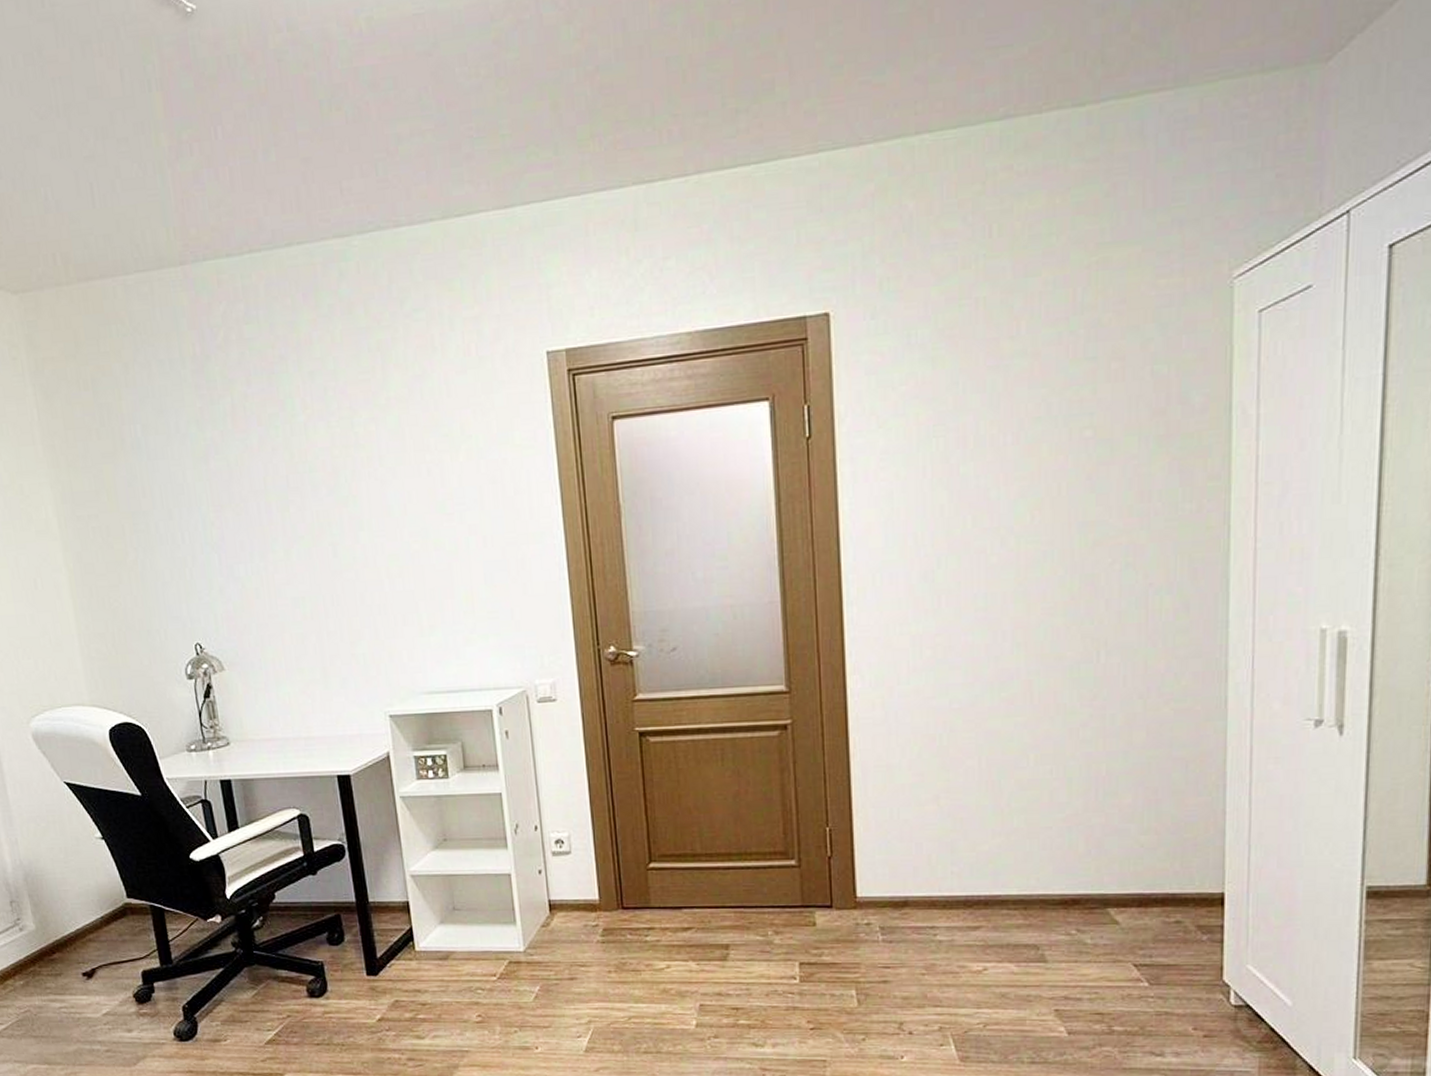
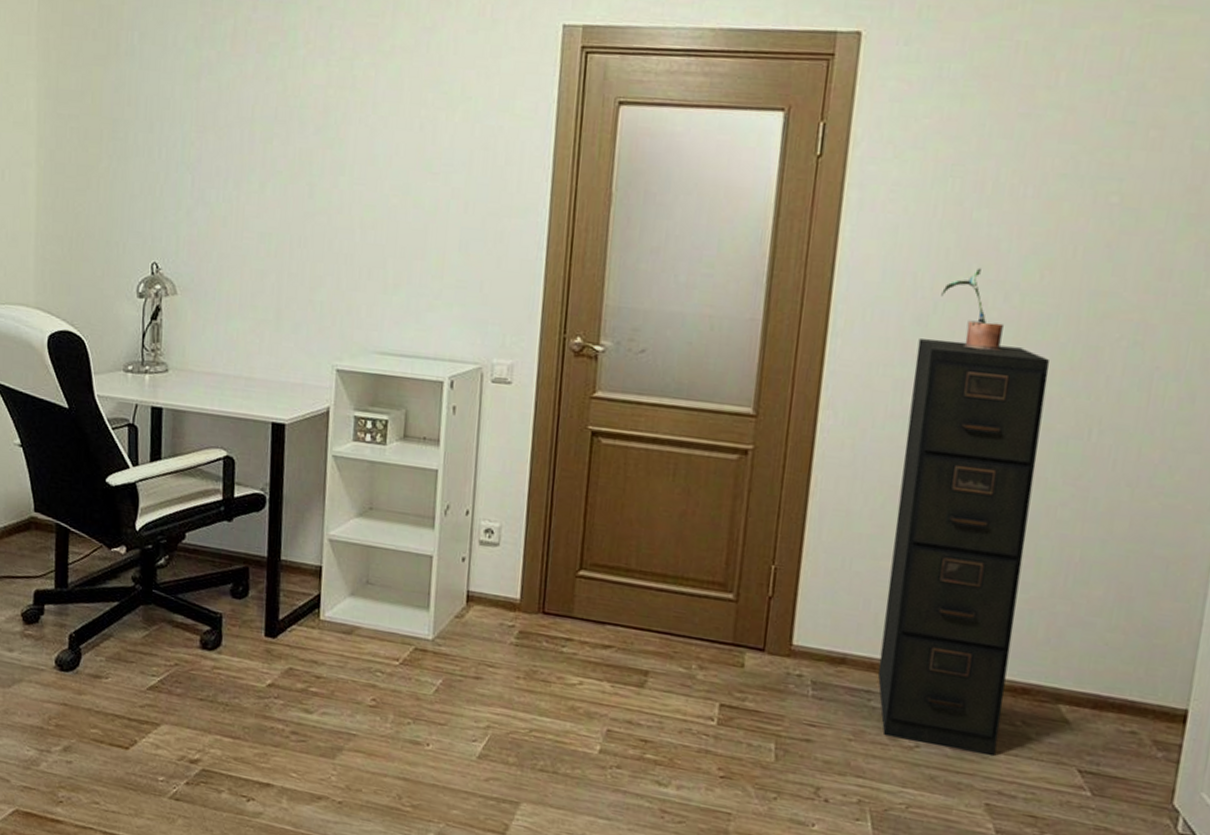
filing cabinet: none [928,587,1057,966] -> present [877,338,1050,755]
potted plant: none [942,518,1006,596] -> present [941,268,1004,352]

